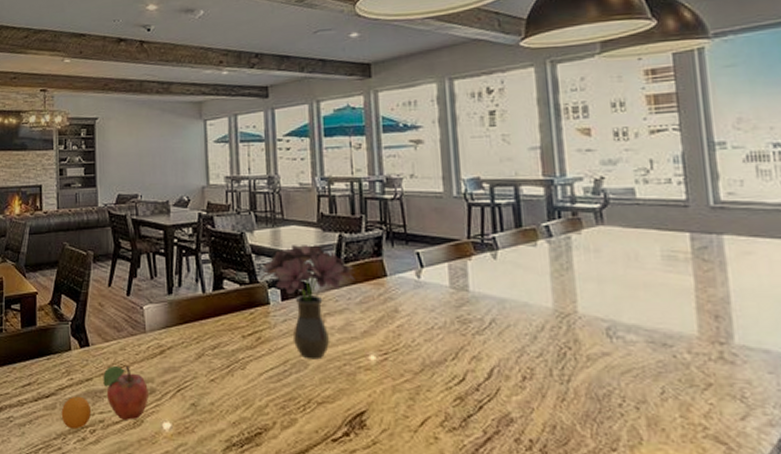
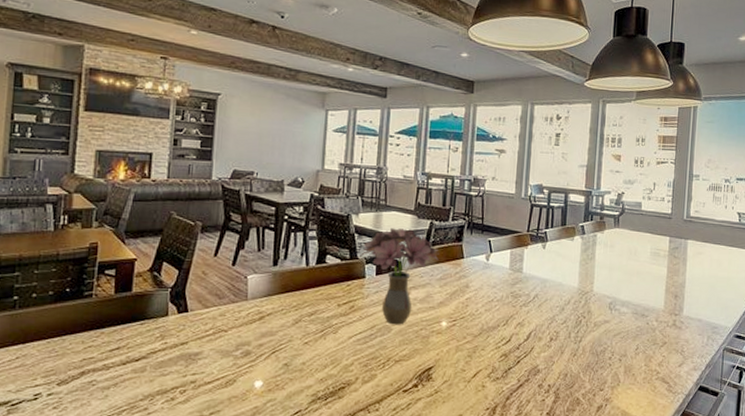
fruit: present [61,396,92,430] -> none [150,359,184,391]
fruit: present [103,365,148,420] -> none [199,330,244,380]

